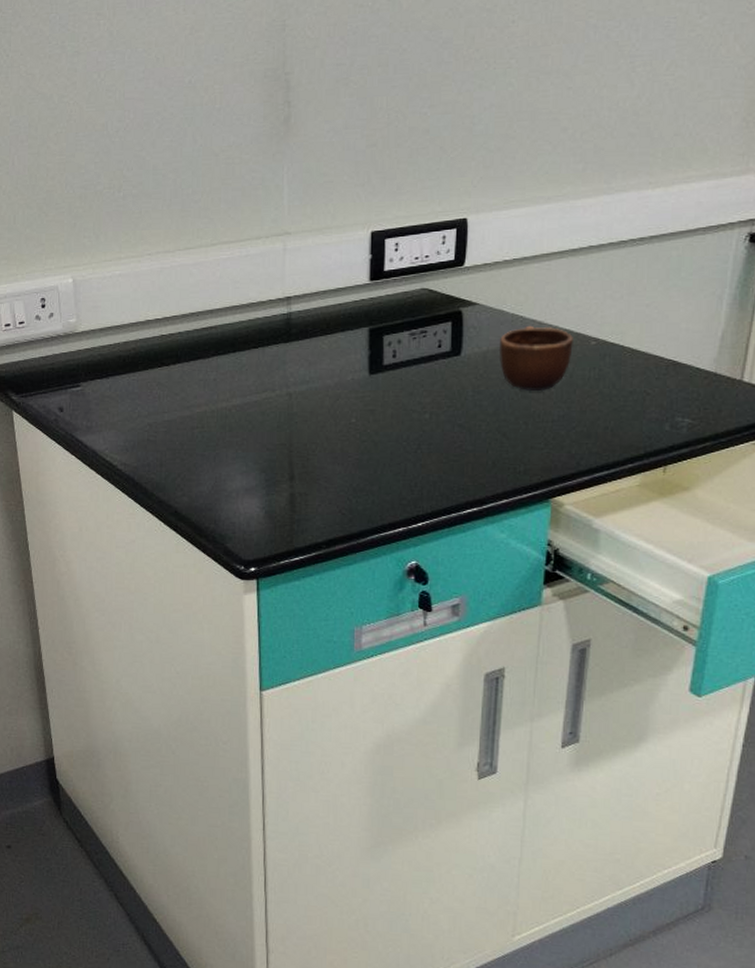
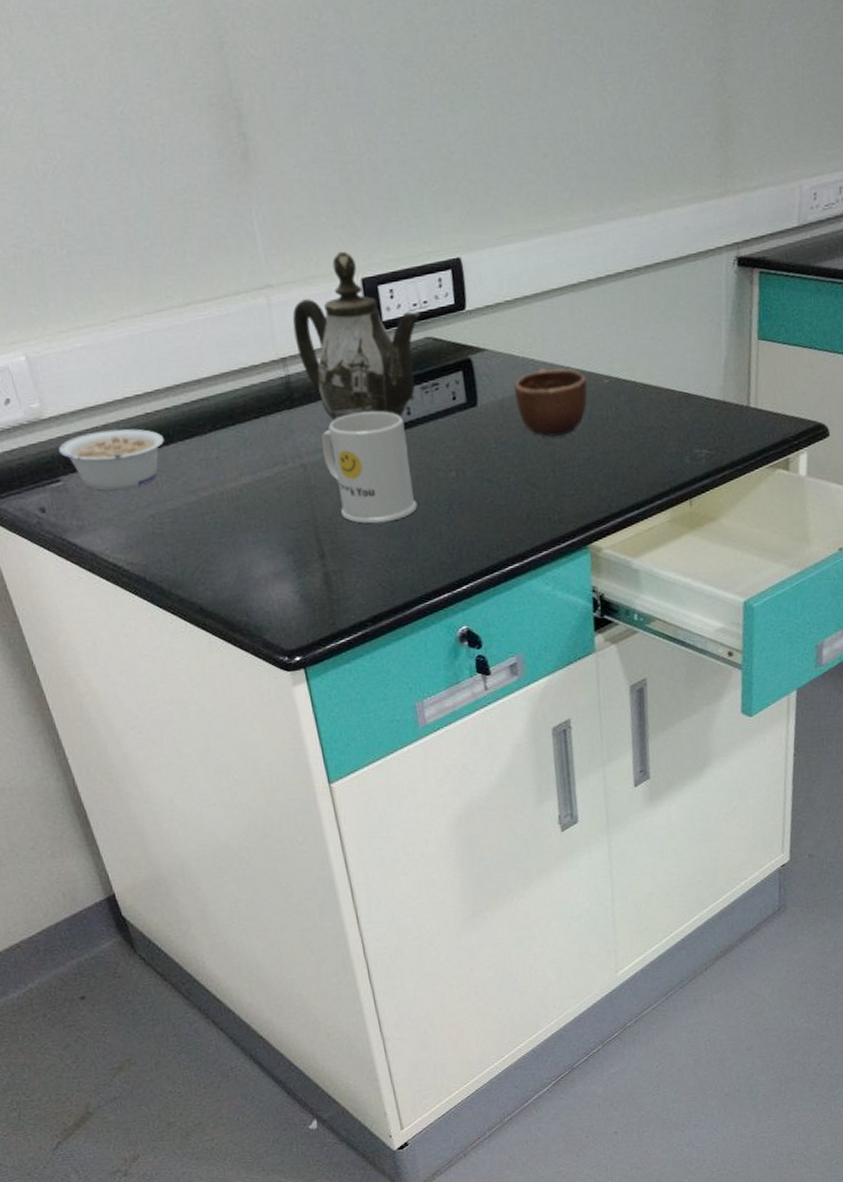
legume: none [84,346,173,399] -> present [59,428,165,491]
teapot: none [302,206,421,359] -> present [292,251,421,421]
mug: none [308,351,388,454] -> present [321,411,418,524]

